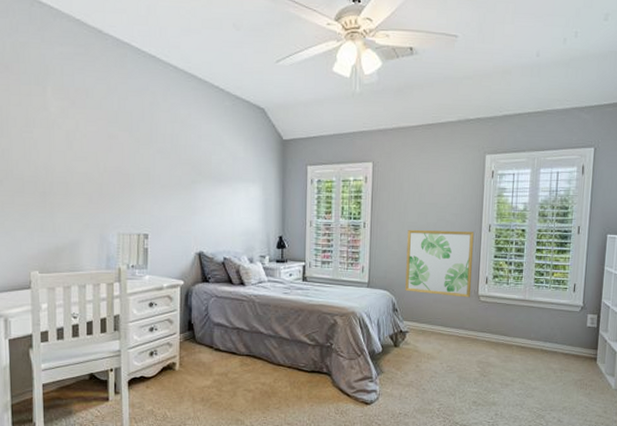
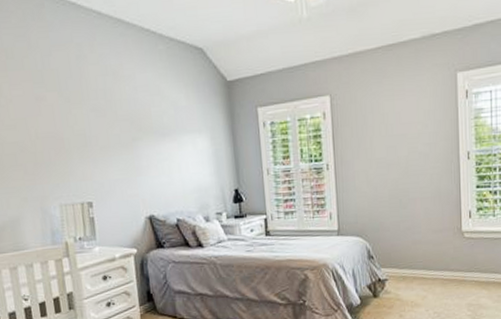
wall art: present [405,230,475,298] -> none [376,161,454,236]

